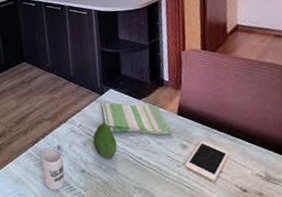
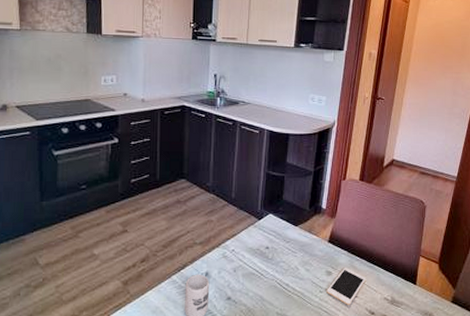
fruit: present [92,123,118,159] -> none [243,249,267,286]
dish towel: present [101,102,172,135] -> none [258,227,321,261]

